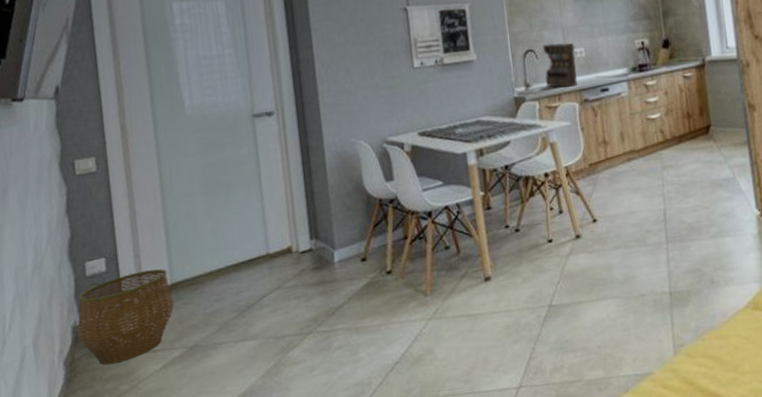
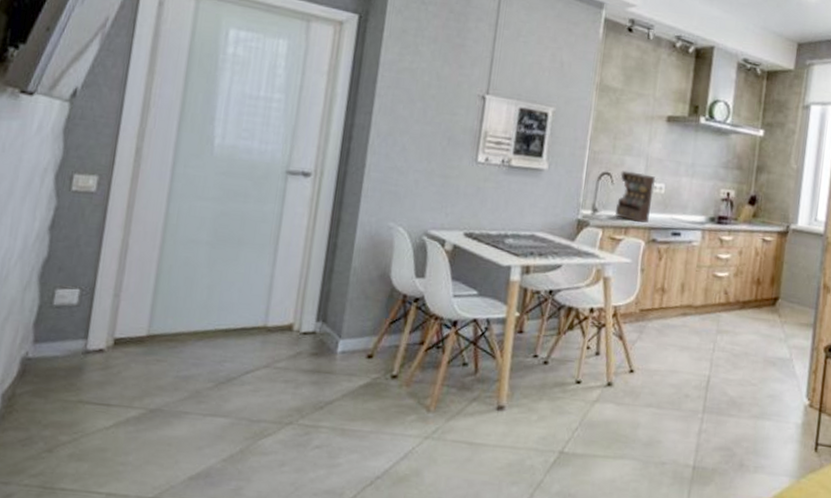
basket: present [77,269,175,365] -> none [25,313,147,410]

